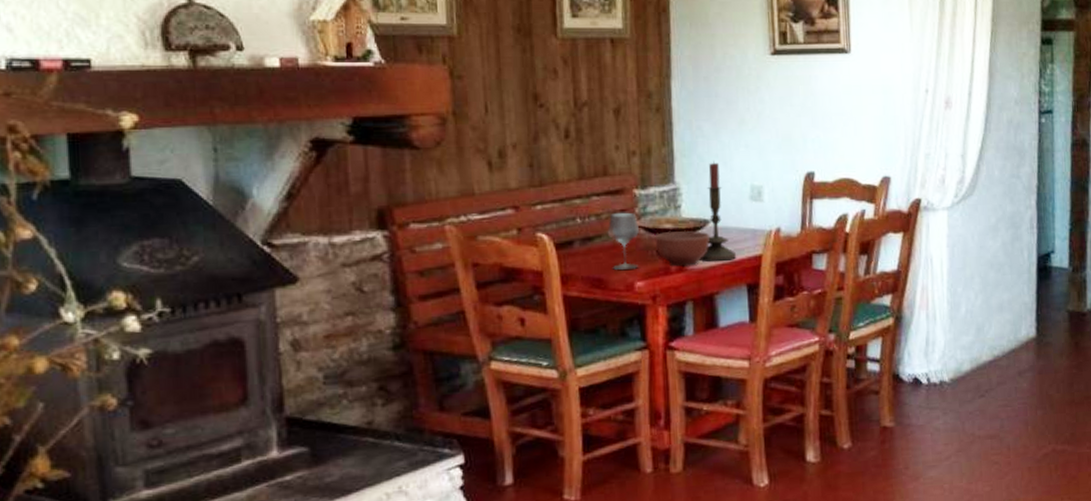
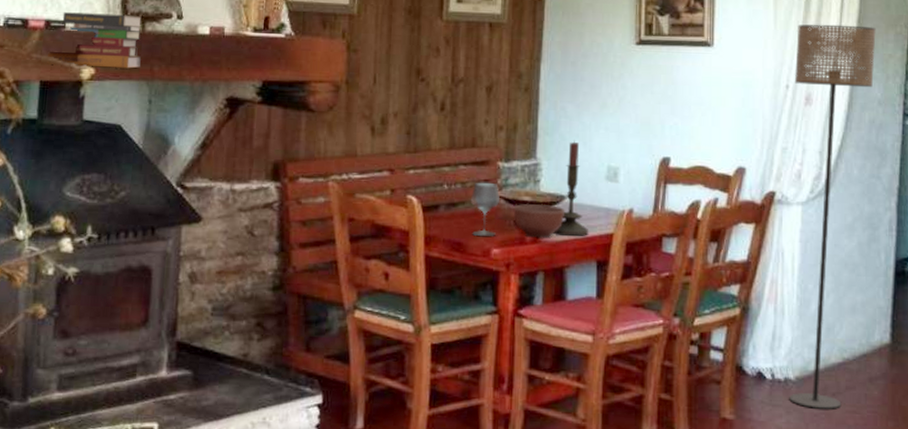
books: none [72,48,198,114] -> present [47,12,142,69]
floor lamp: none [933,24,1010,407] -> present [790,24,876,409]

